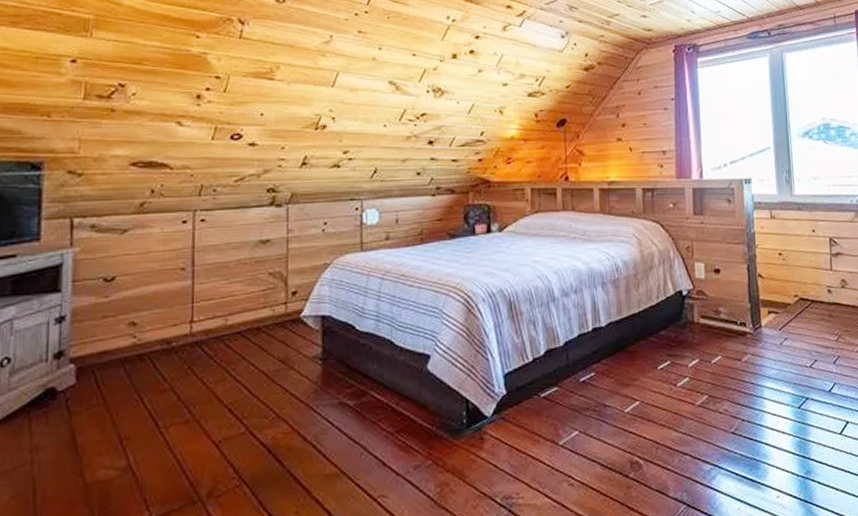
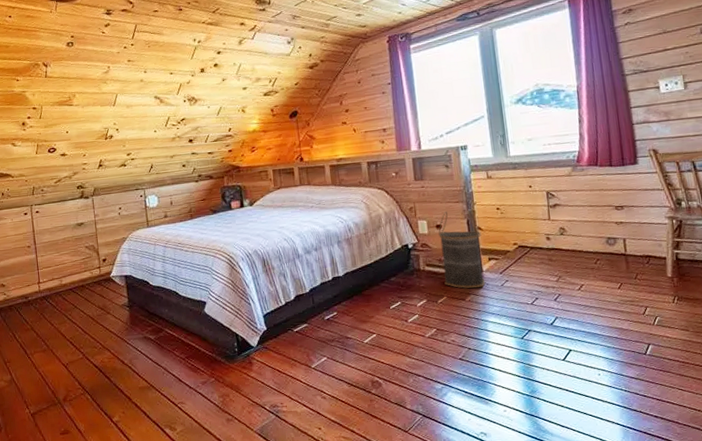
basket: none [716,253,763,347] -> present [438,210,485,288]

